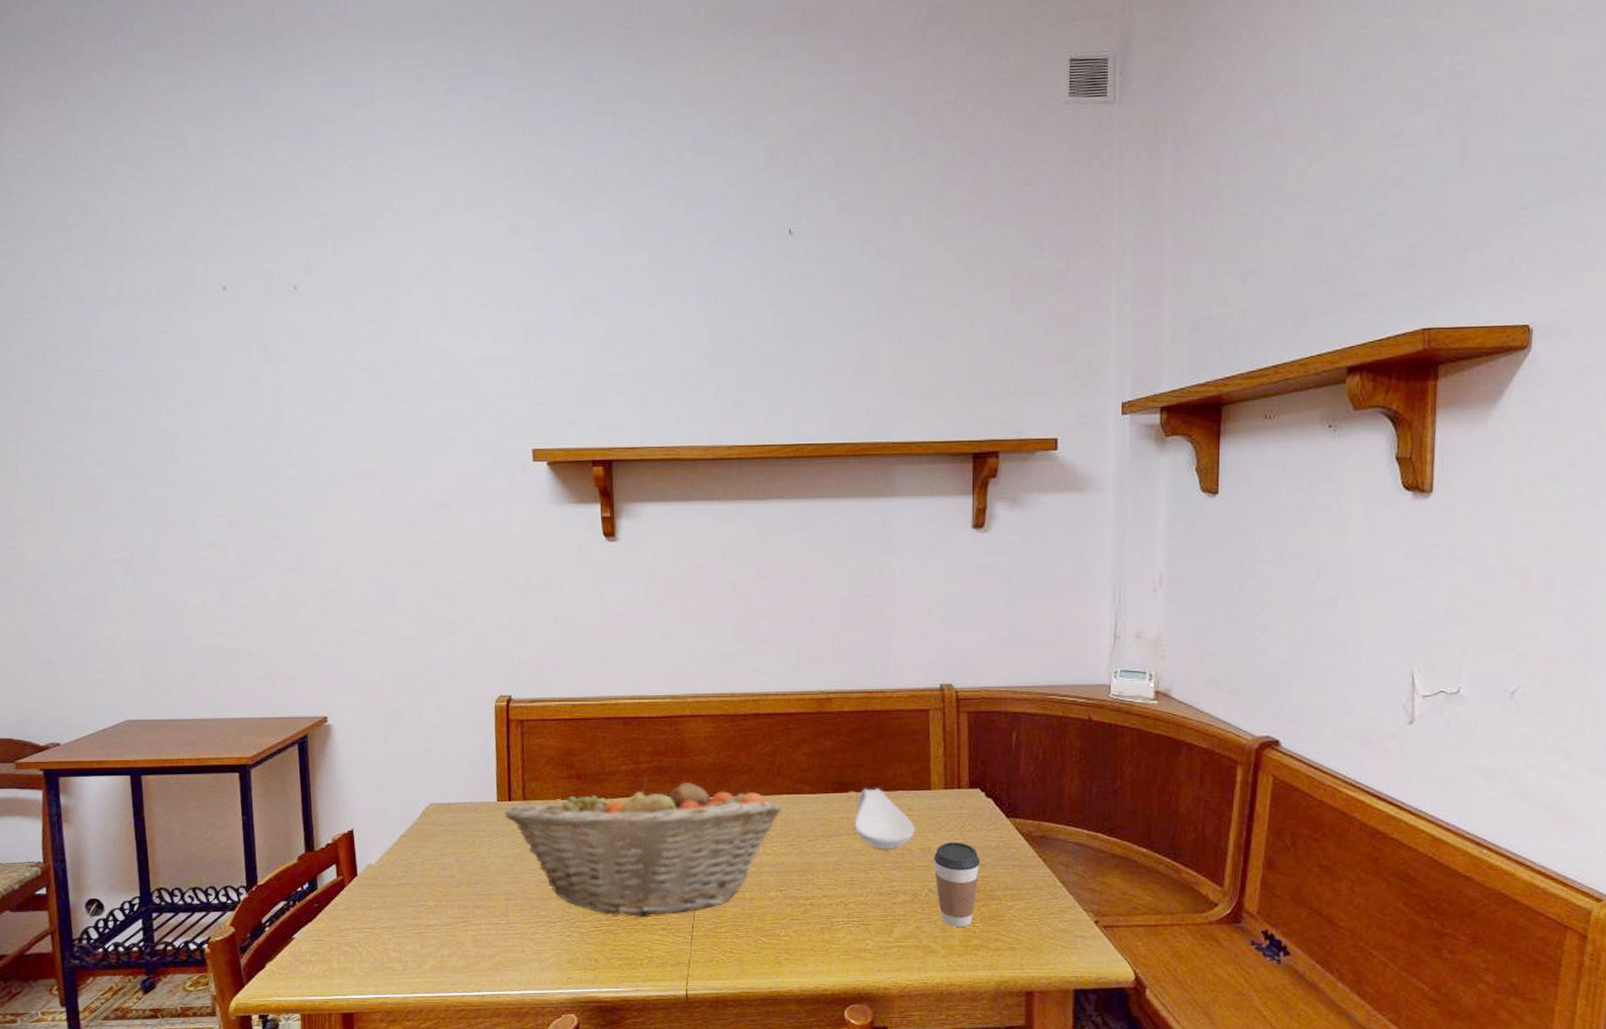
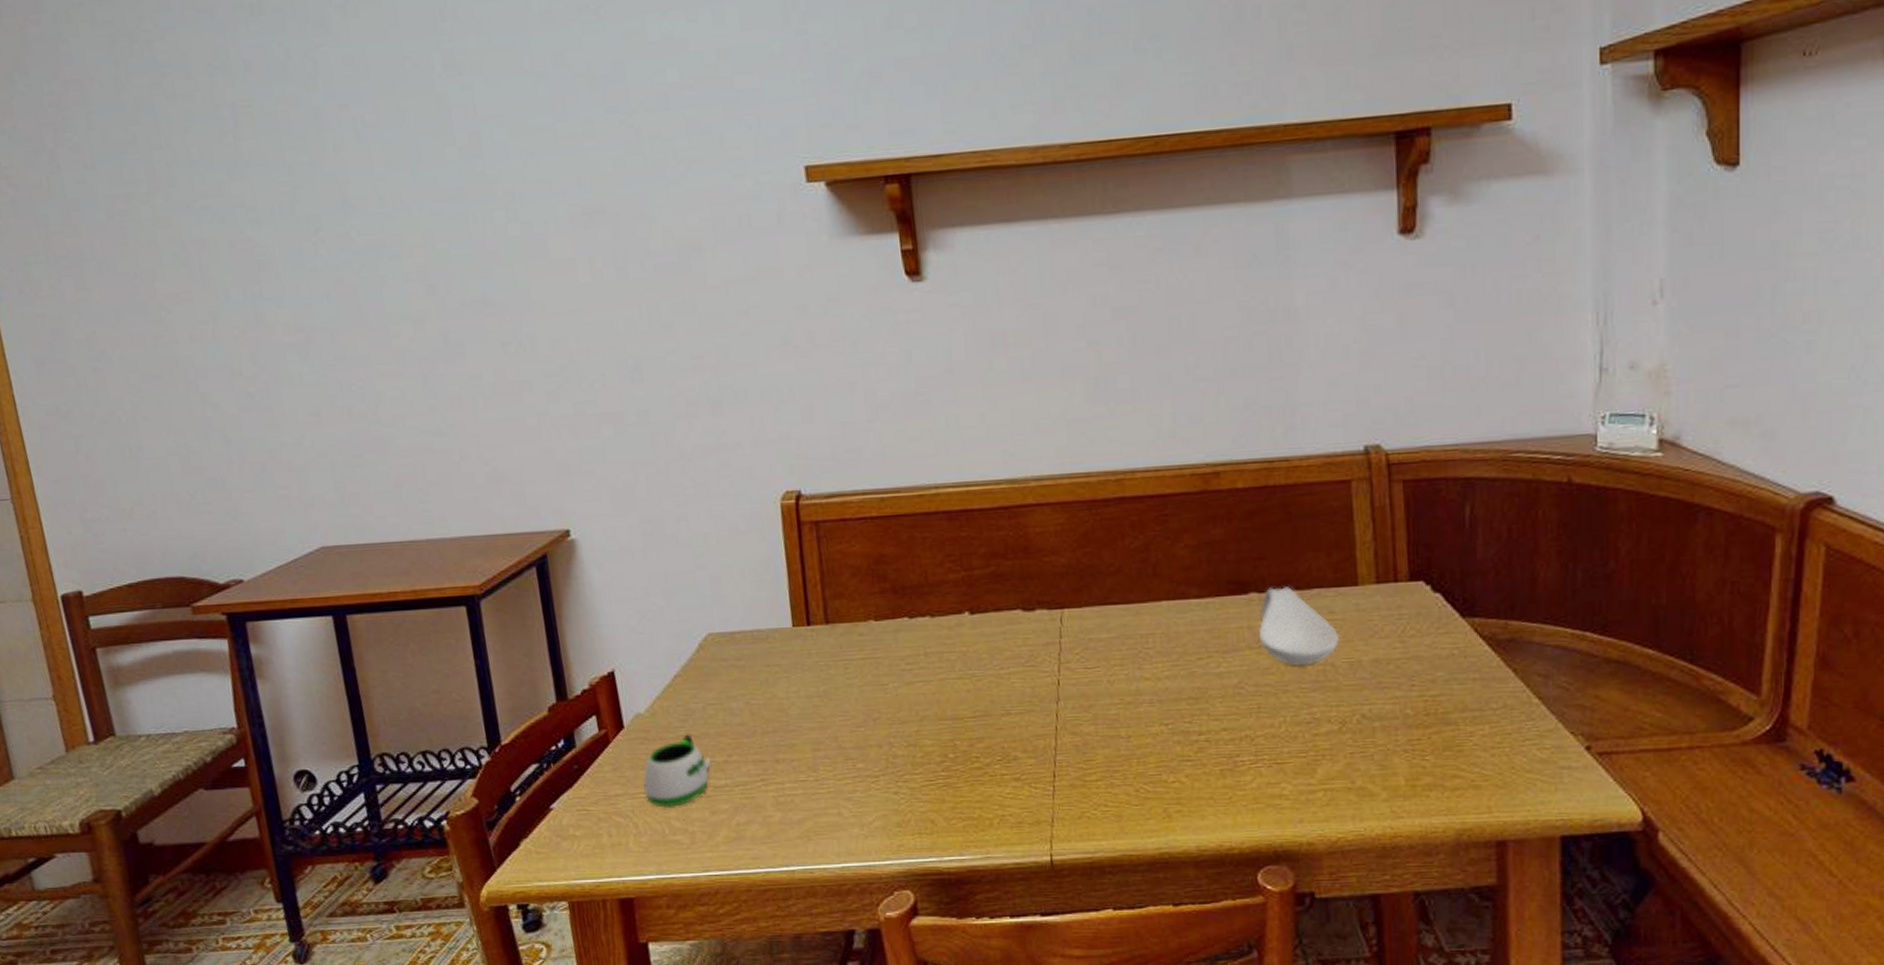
mug: none [369,882,425,941] -> present [643,734,712,808]
fruit basket: present [505,777,783,918] -> none [804,586,1163,766]
coffee cup: present [934,842,980,927] -> none [1366,652,1429,762]

